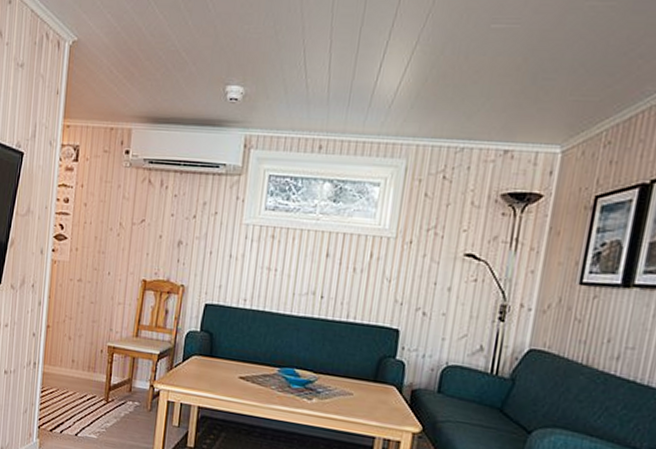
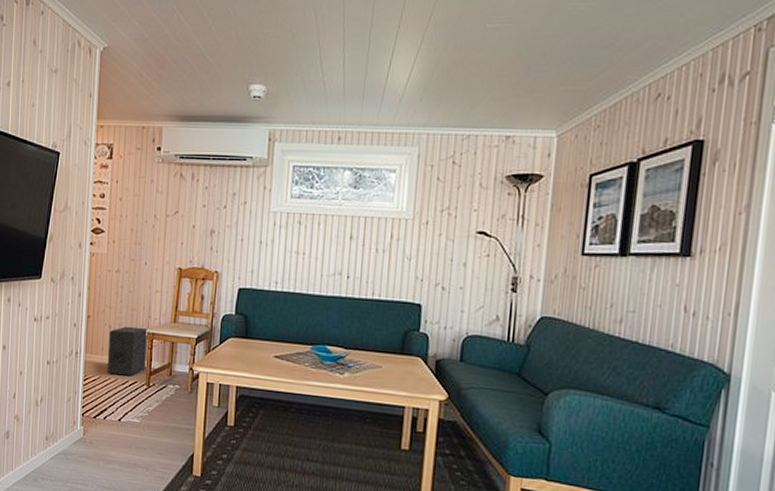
speaker: none [66,338,108,390] -> present [108,326,147,376]

